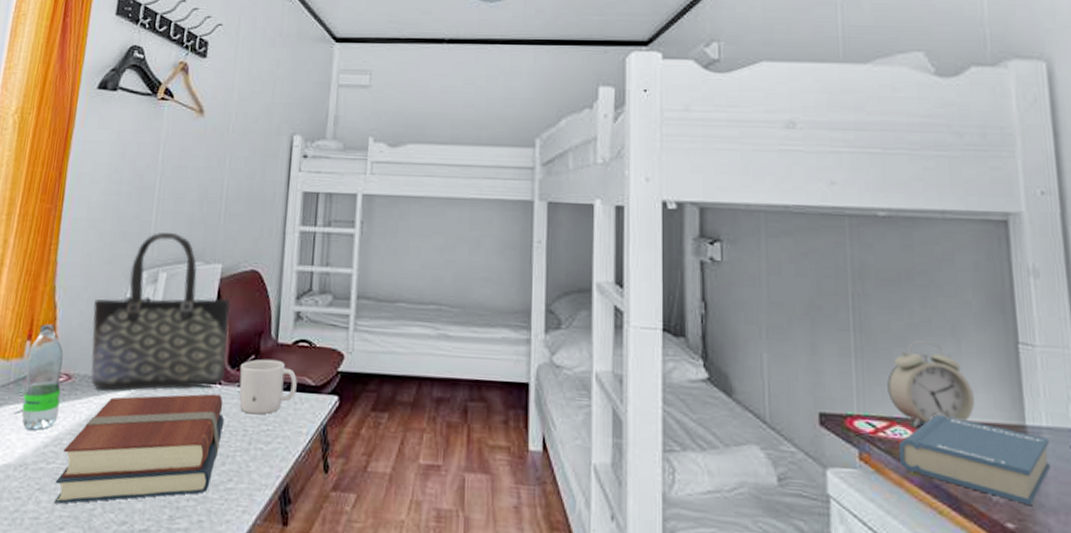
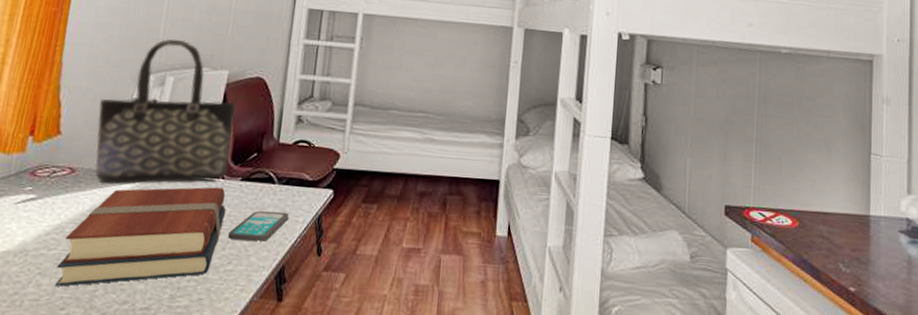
bottle: present [21,324,64,430] -> none [22,121,67,220]
smartphone: none [228,421,292,455] -> present [228,211,290,241]
mug: present [239,359,297,415] -> none [241,156,296,206]
alarm clock: present [887,341,975,429] -> none [776,151,837,218]
hardback book: present [898,413,1050,506] -> none [779,206,884,275]

